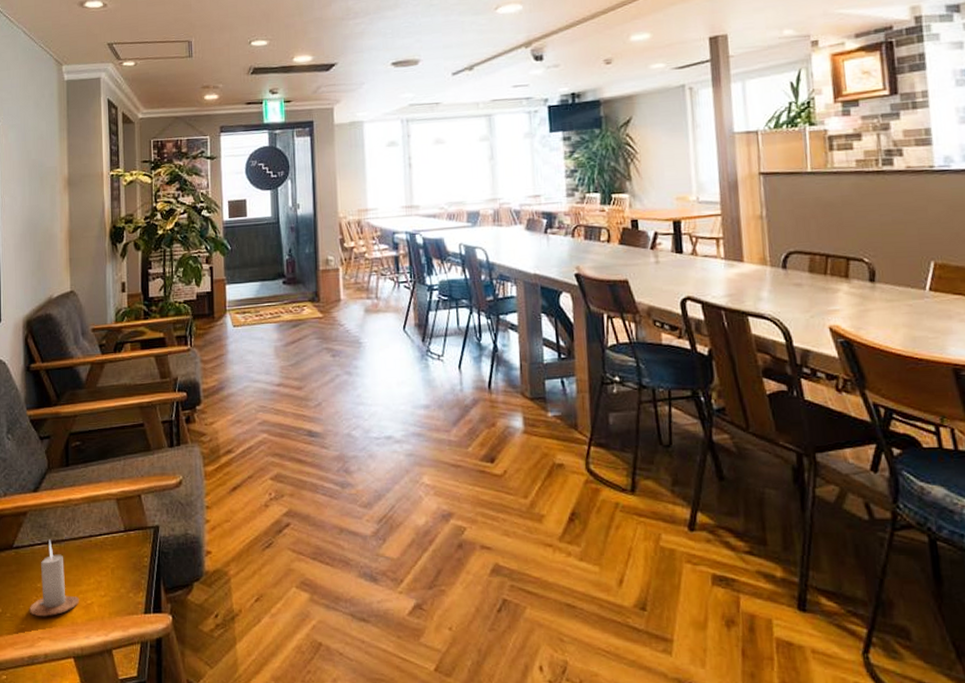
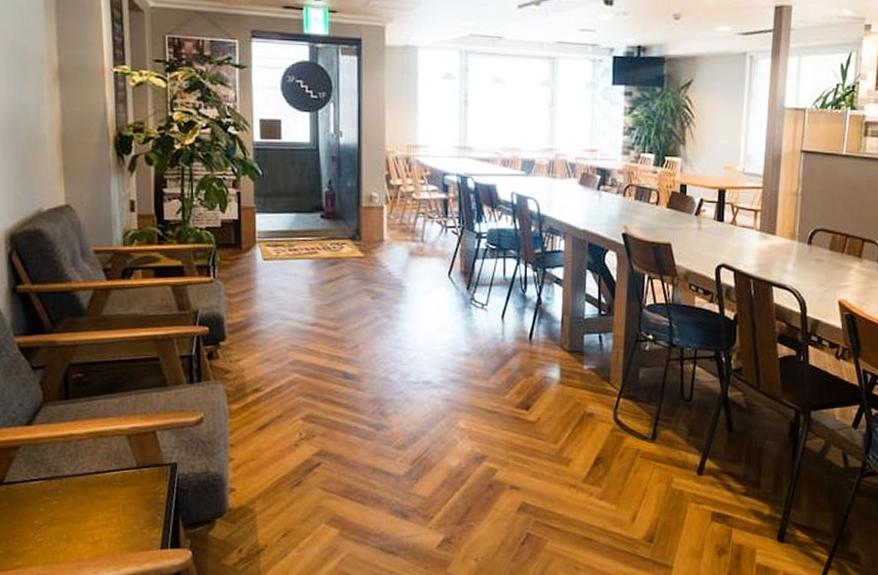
candle: present [29,539,80,617] -> none [26,475,86,554]

